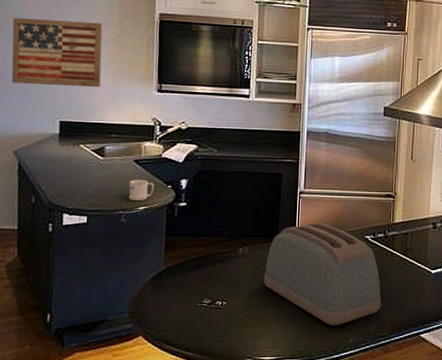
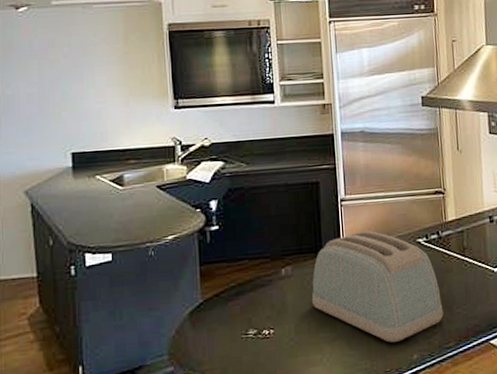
wall art: present [11,18,103,88] -> none [10,41,112,117]
mug: present [128,179,154,202] -> none [153,205,182,231]

